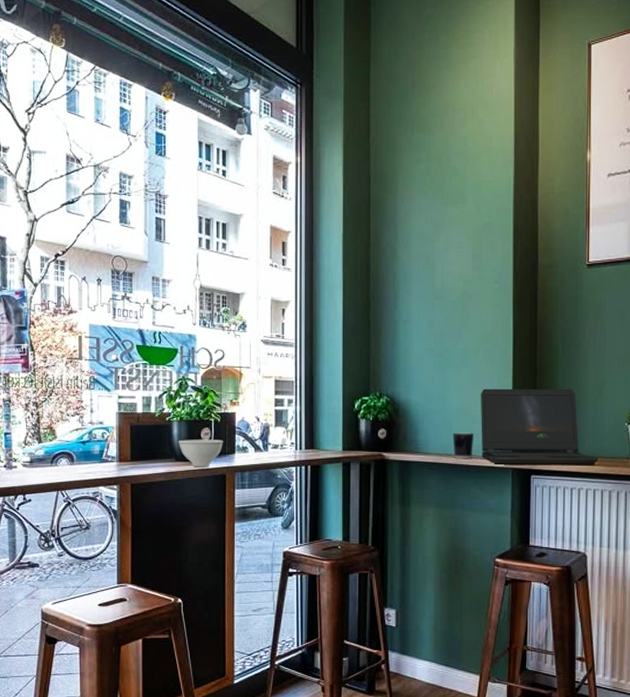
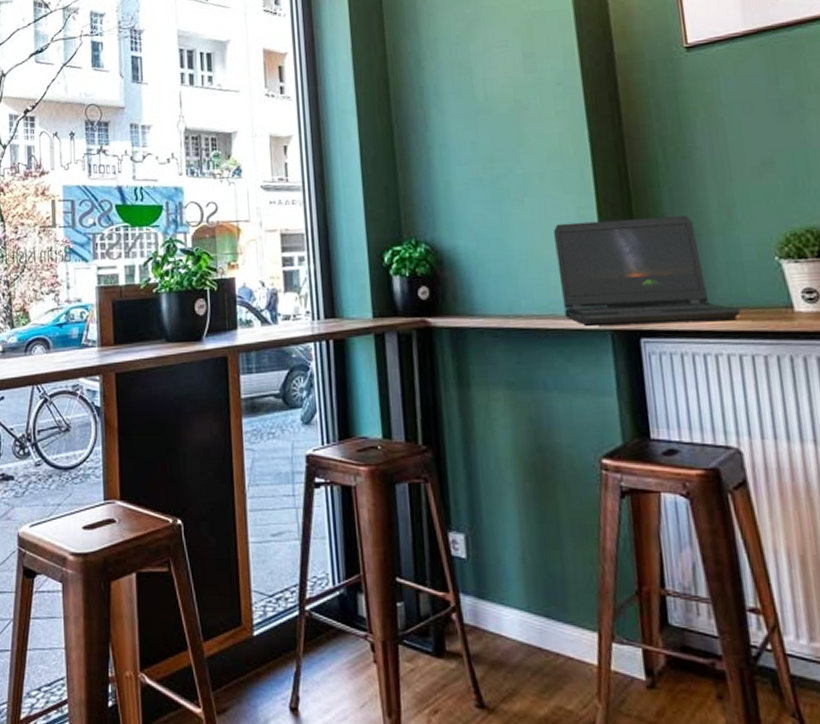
bowl: present [179,439,224,467] -> none [169,312,223,349]
mug: present [452,432,475,458] -> none [519,284,552,320]

